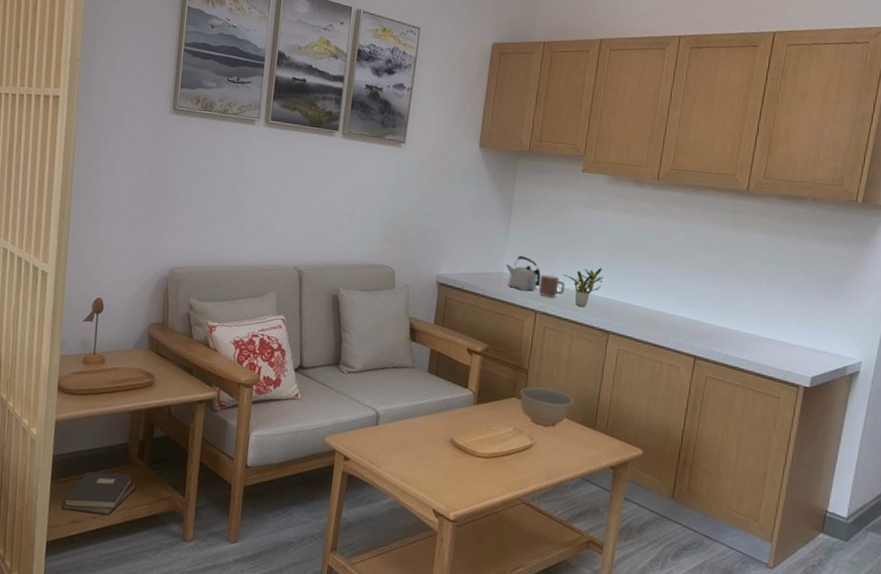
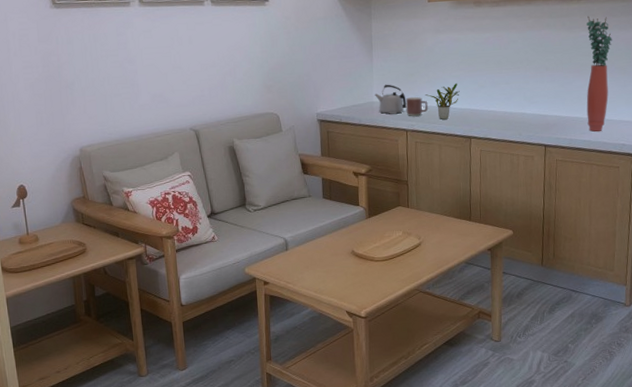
hardback book: present [62,472,137,516] -> none [27,330,90,371]
bowl: present [520,386,574,427] -> none [404,193,450,226]
vase: none [748,217,790,352] -> present [586,16,612,132]

